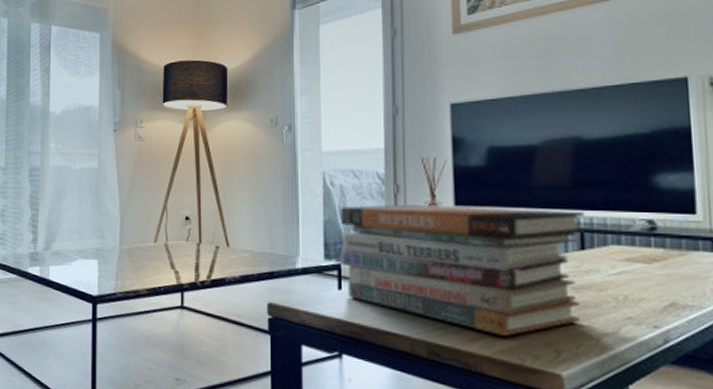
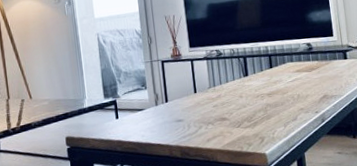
book stack: present [340,204,585,337] -> none [112,43,274,134]

